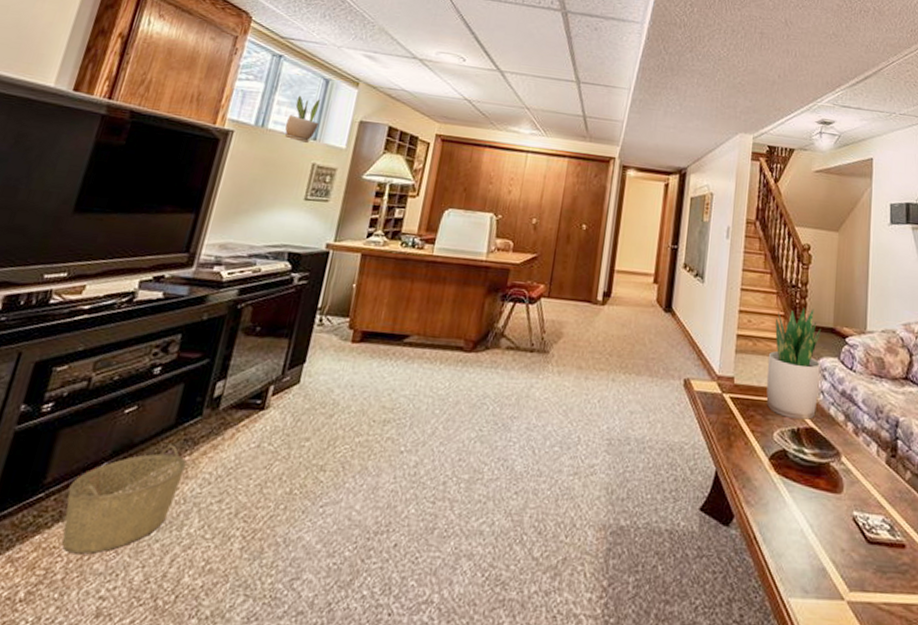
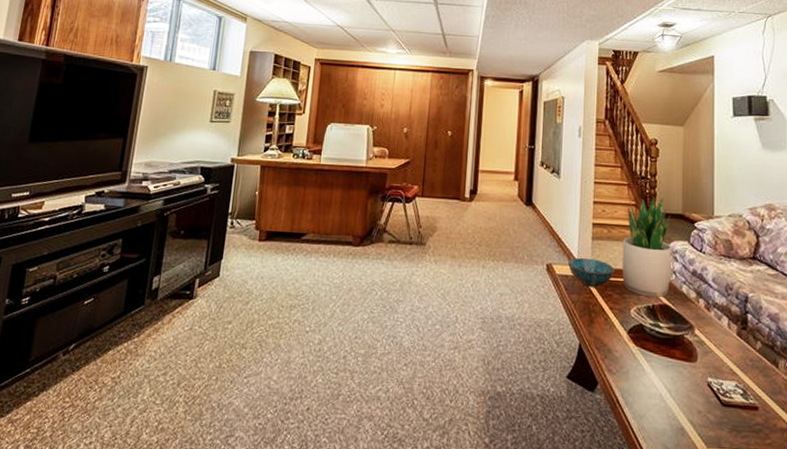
basket: present [61,444,187,555] -> none [47,329,136,417]
potted plant: present [284,95,321,143] -> none [189,32,217,73]
decorative bowl: none [708,372,759,408] -> present [568,257,615,288]

